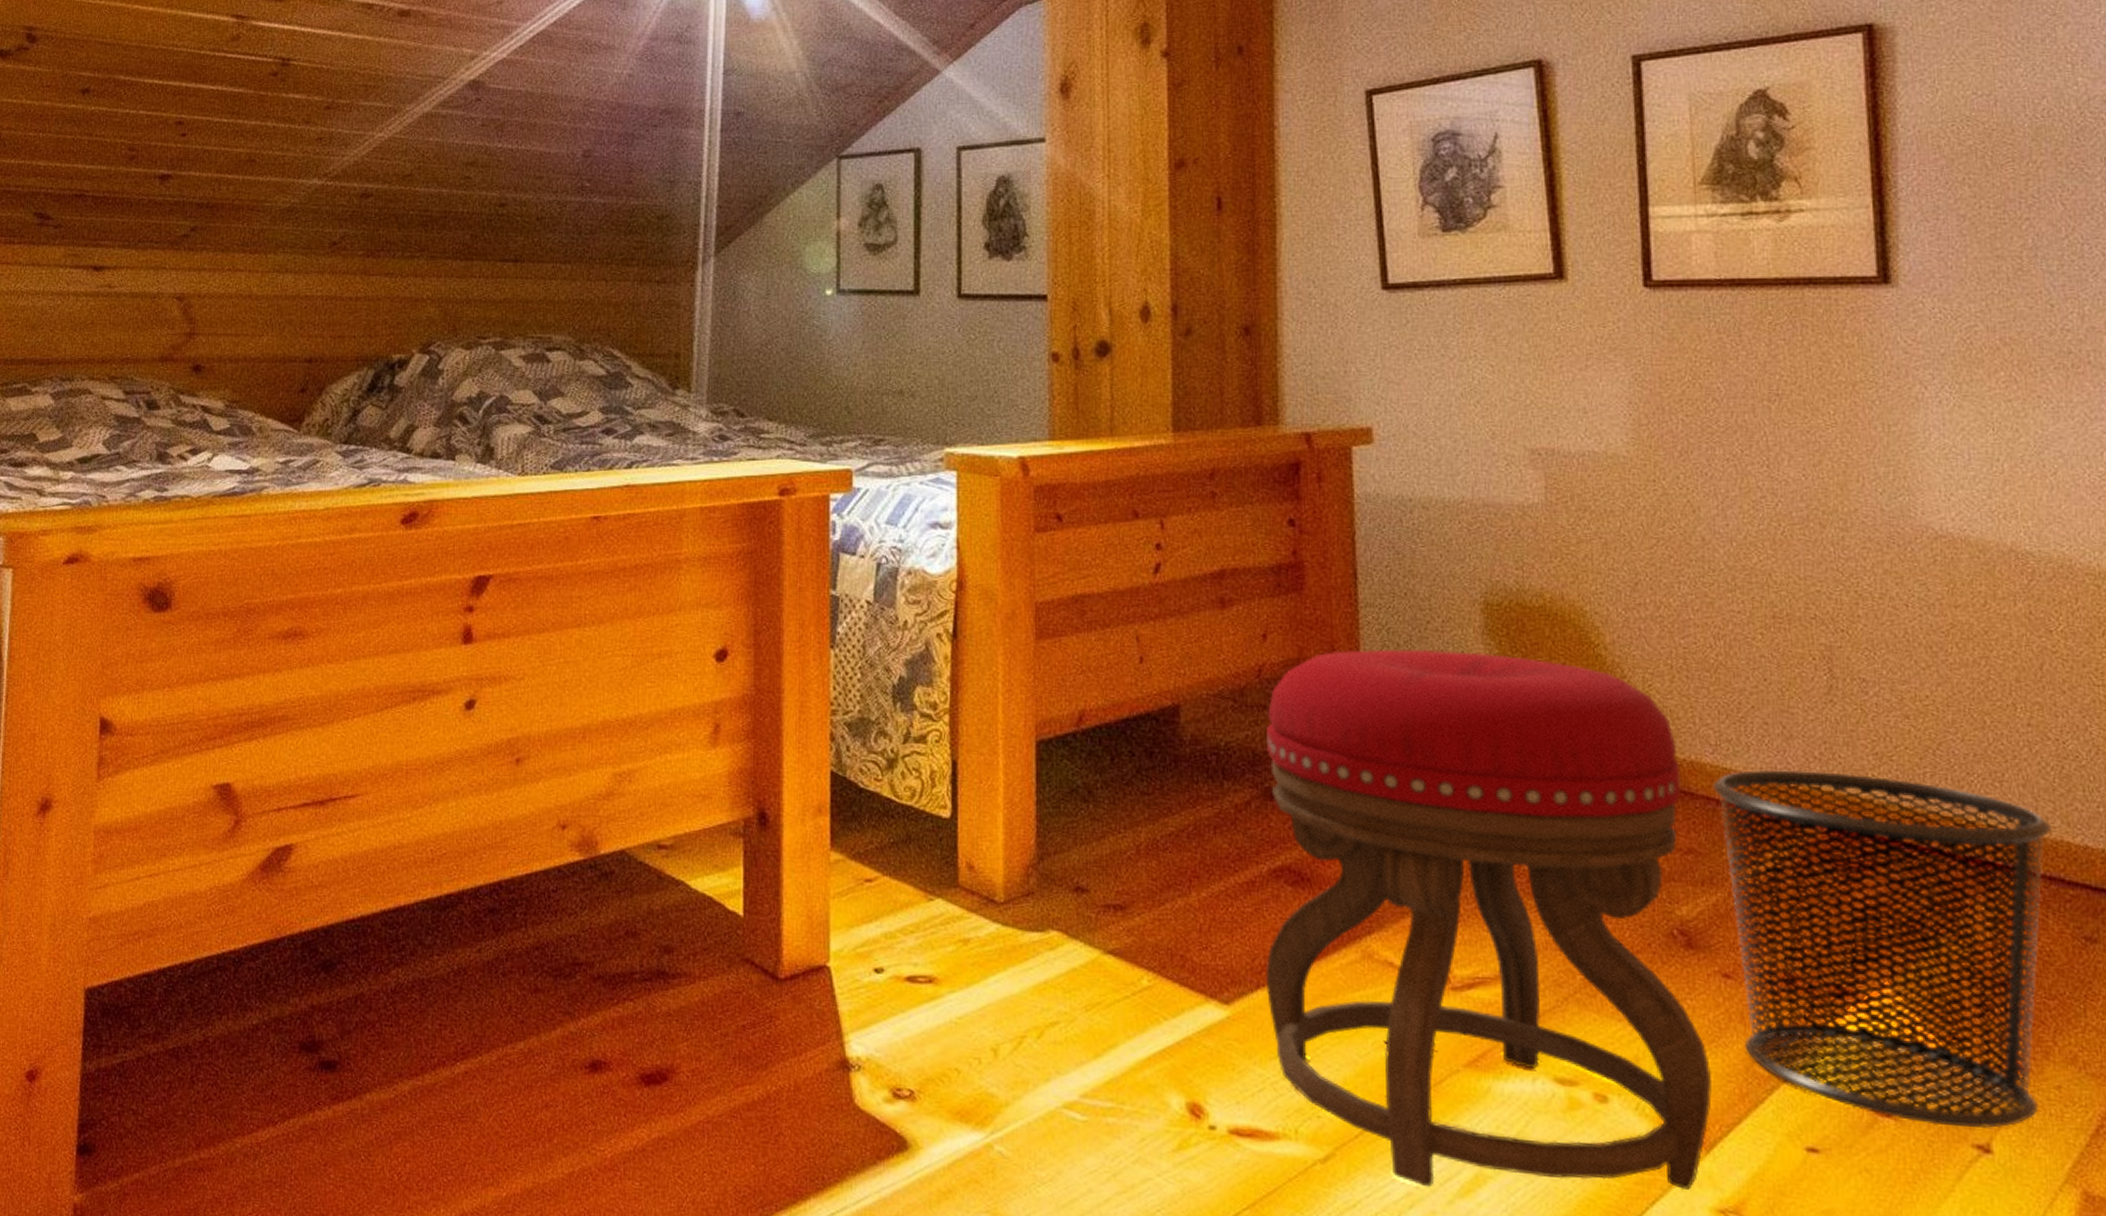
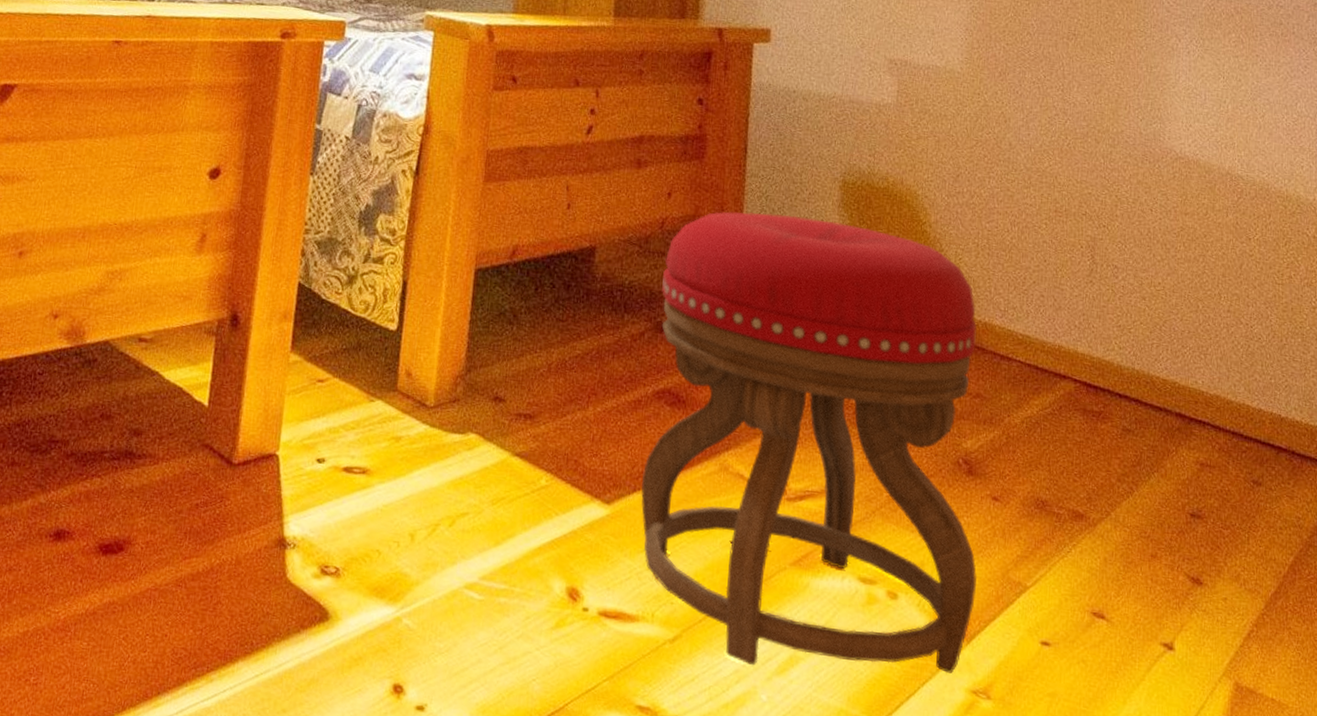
waste bin: present [1712,770,2053,1129] -> none [999,333,1238,631]

